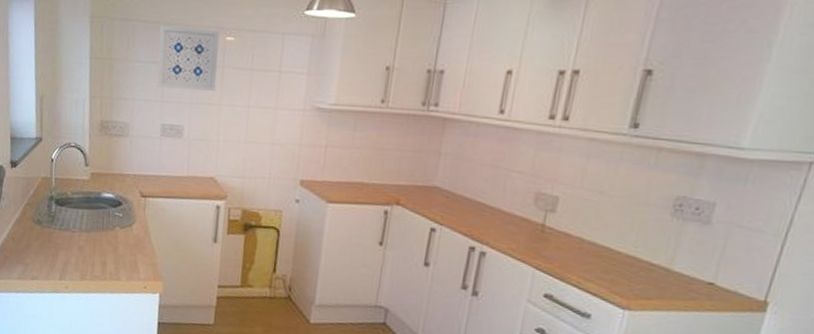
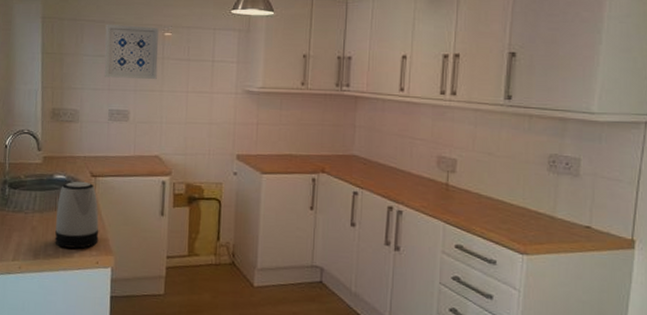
kettle: none [102,200,148,272] -> present [55,181,99,249]

